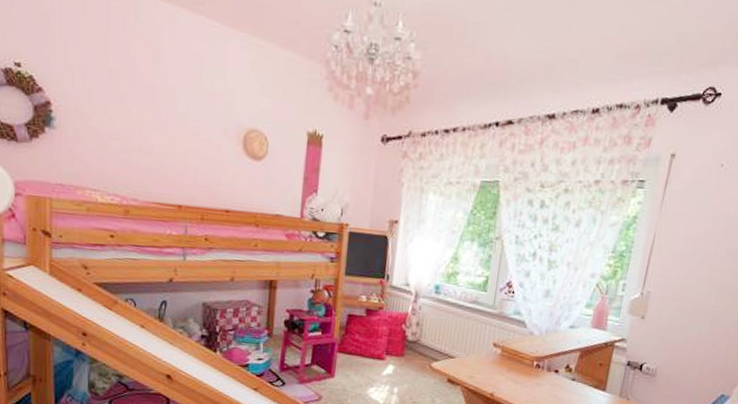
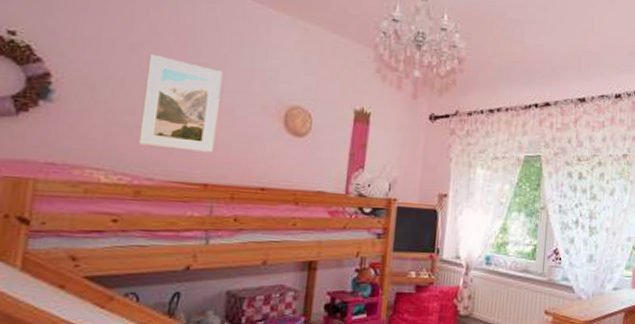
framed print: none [123,80,187,176] -> present [138,54,223,152]

